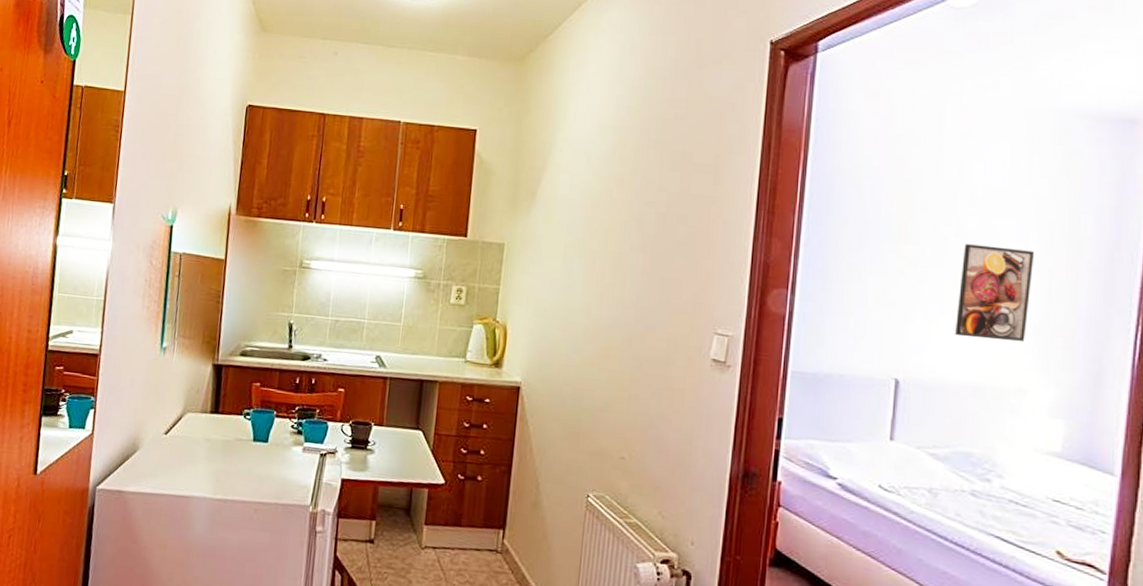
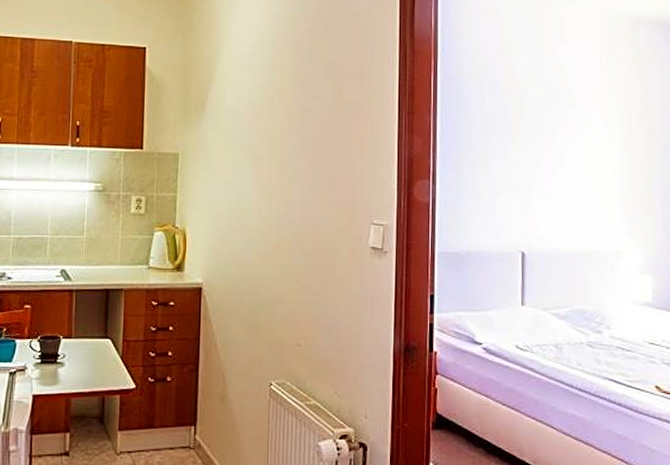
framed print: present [955,244,1035,341] -> none [564,132,619,212]

